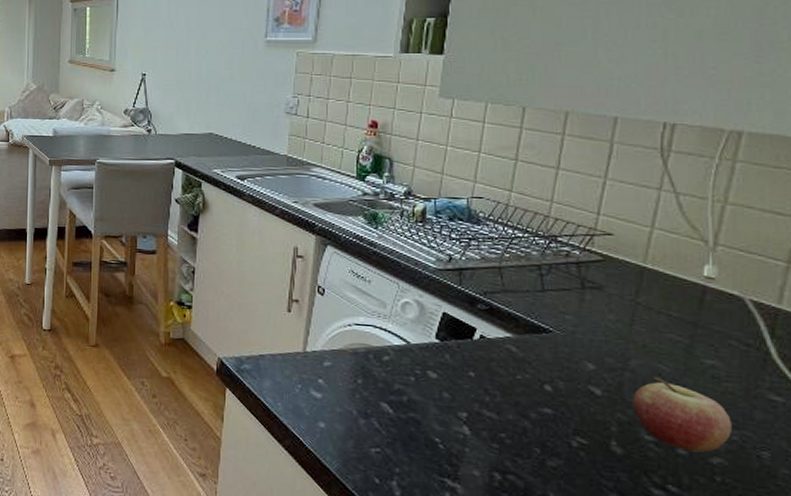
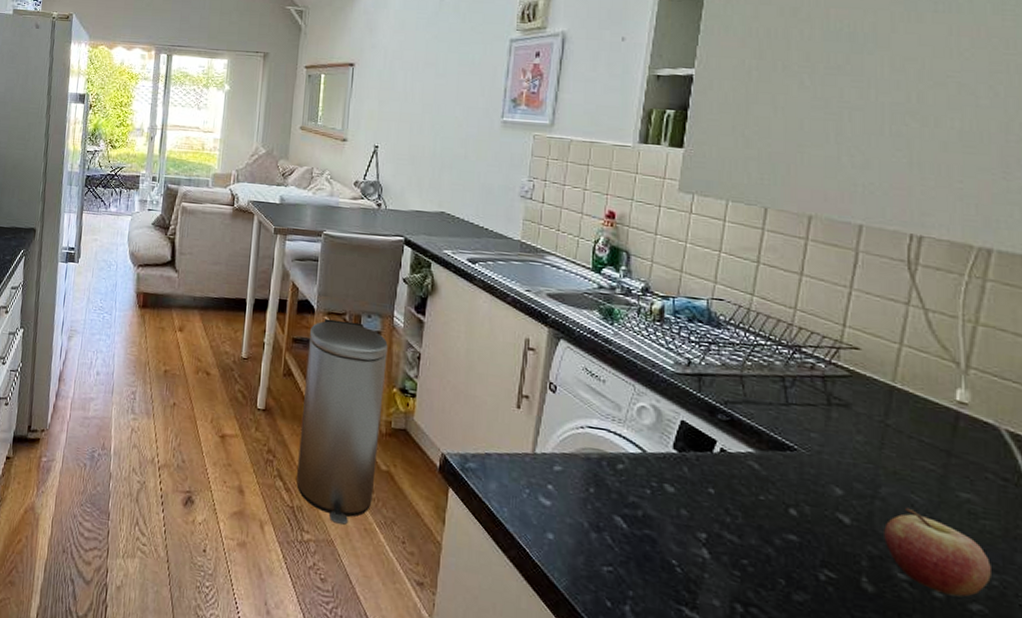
pedal bin: none [84,242,163,429] -> present [296,318,388,526]

